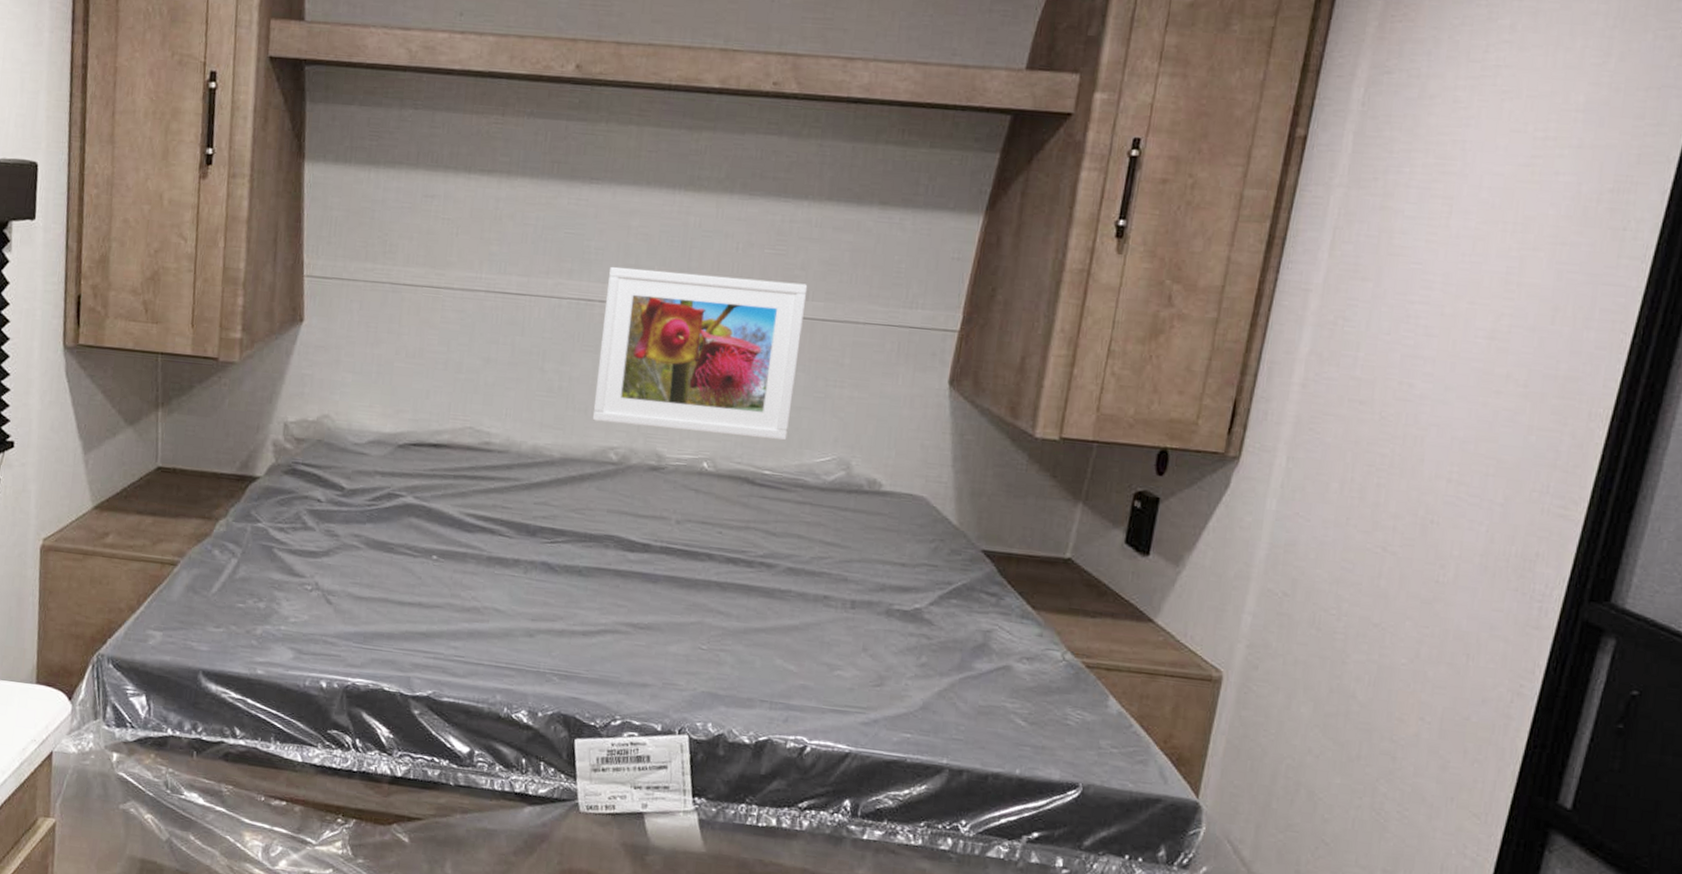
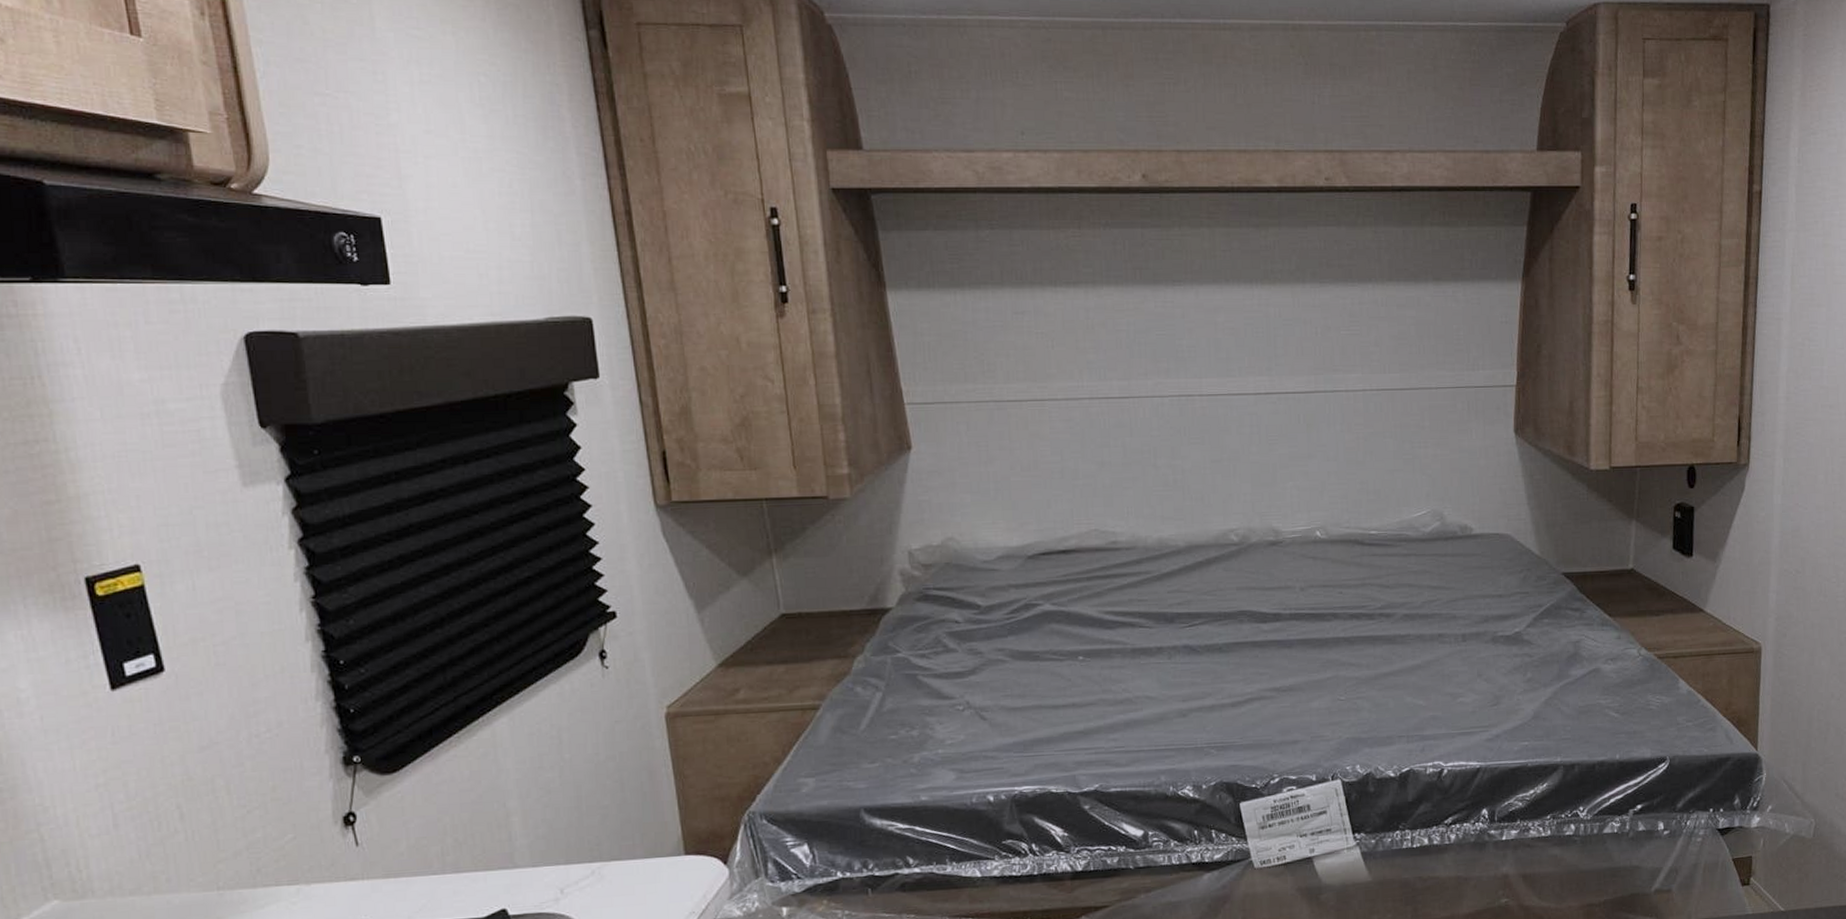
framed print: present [592,266,808,441] -> none [1203,358,1386,508]

